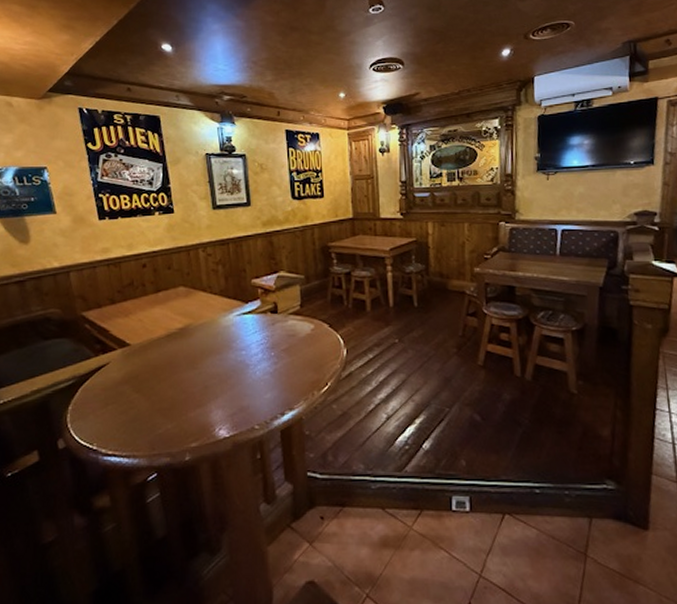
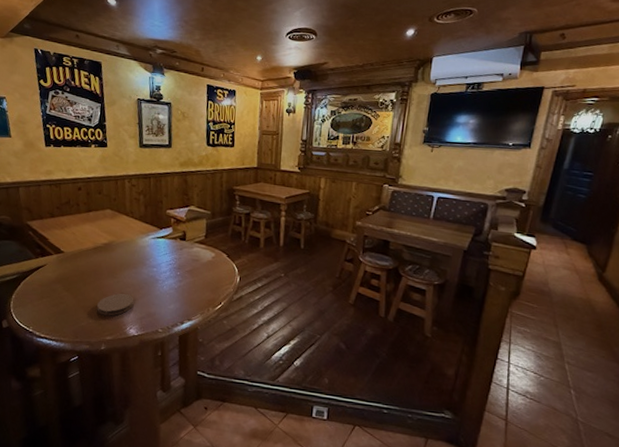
coaster: none [176,386,222,417] -> present [97,293,134,316]

